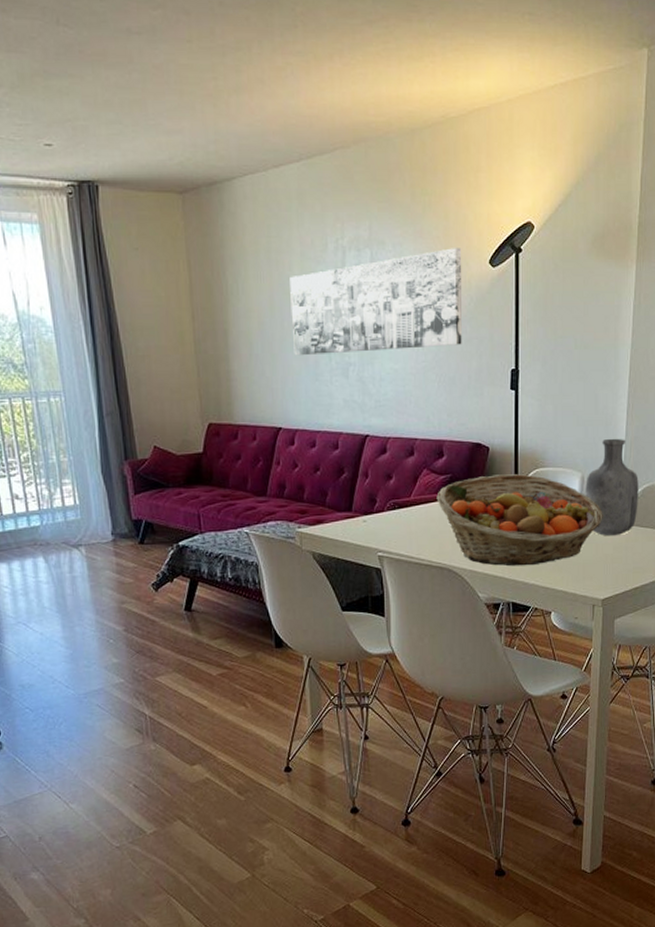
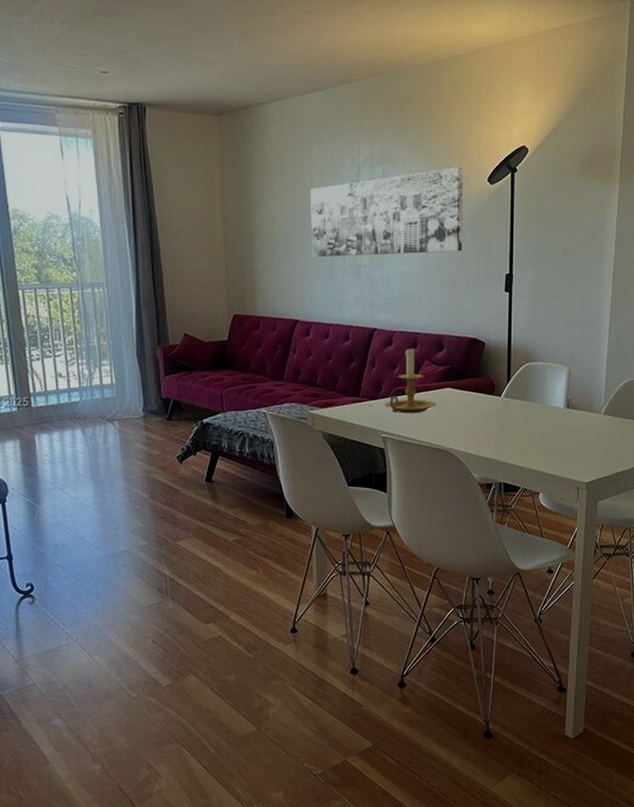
candle holder: none [380,454,438,529] -> present [385,346,437,414]
fruit basket: present [436,474,603,566] -> none [436,367,588,450]
vase: present [585,438,639,536] -> none [572,337,621,426]

